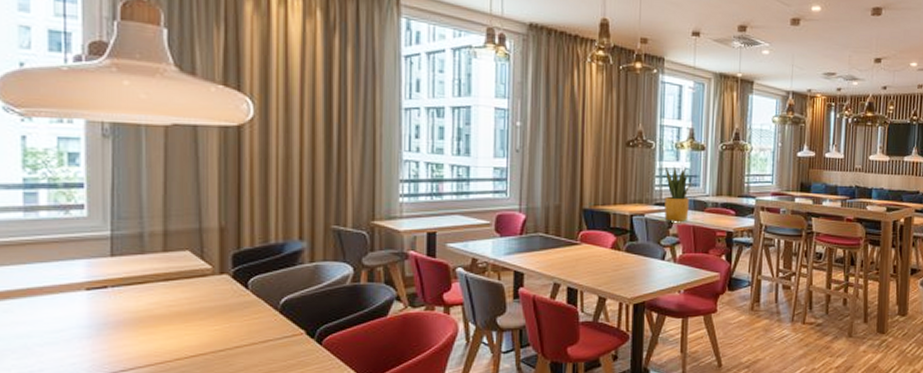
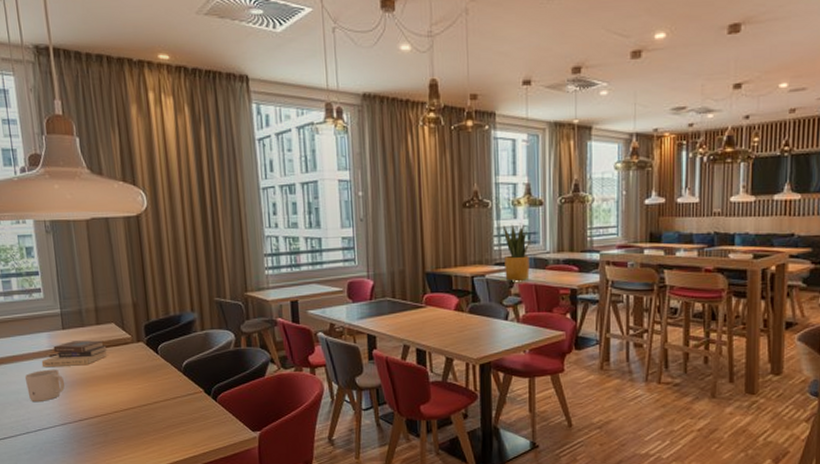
mug: none [41,306,104,349] -> present [24,369,65,403]
books: none [71,271,175,304] -> present [41,340,108,368]

